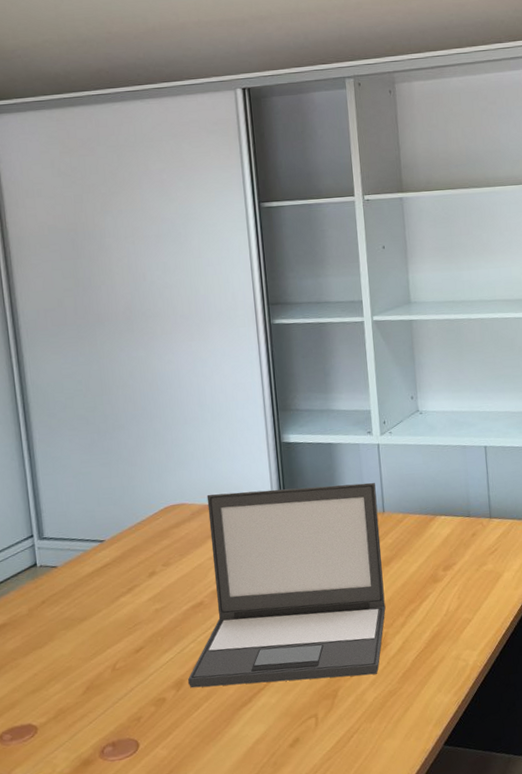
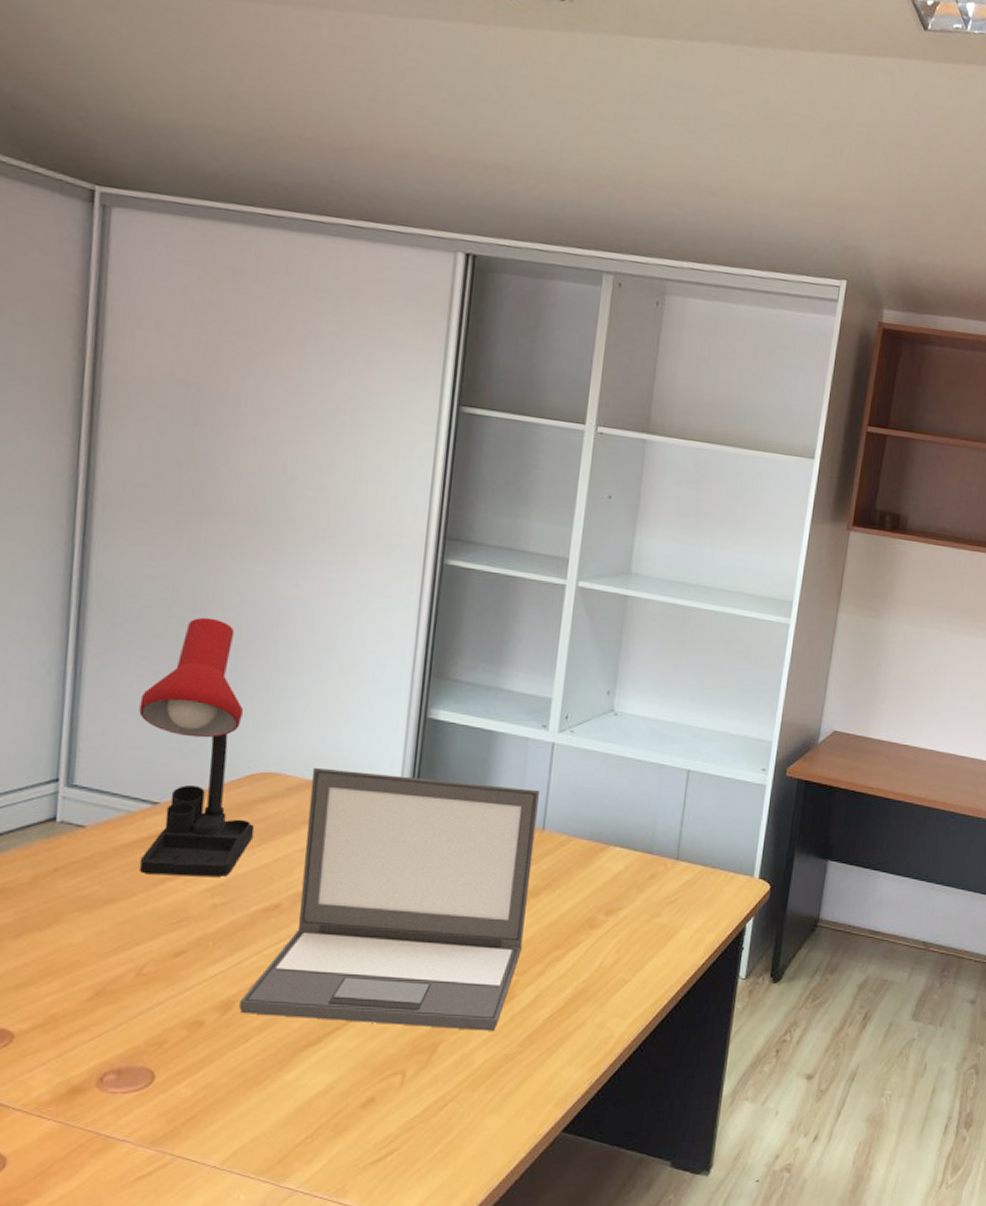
desk lamp: none [77,397,175,595] -> present [139,617,255,877]

